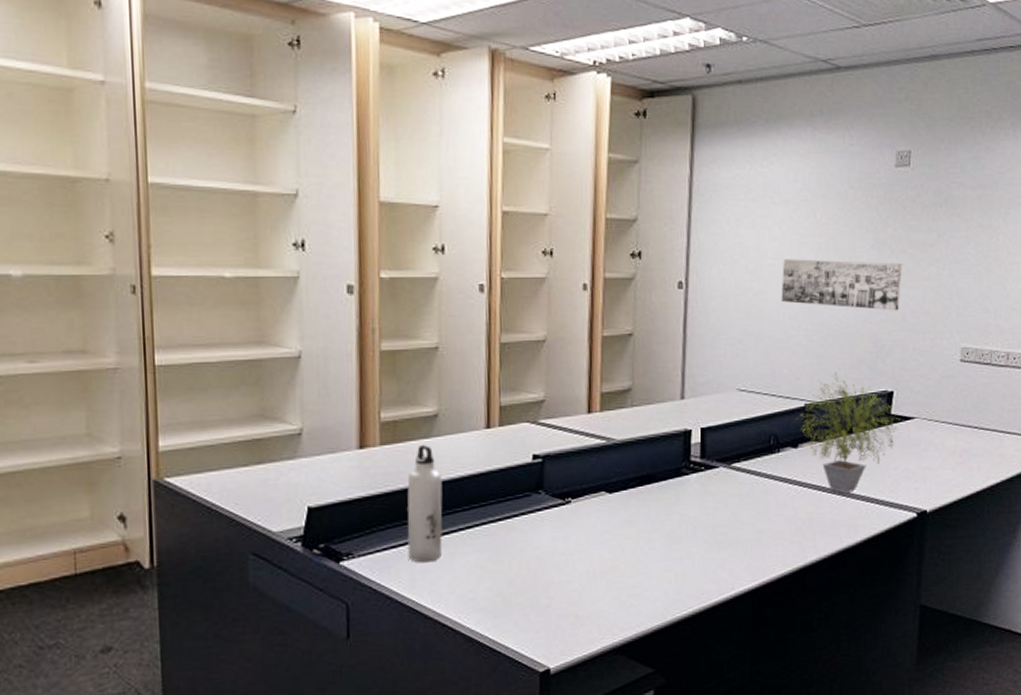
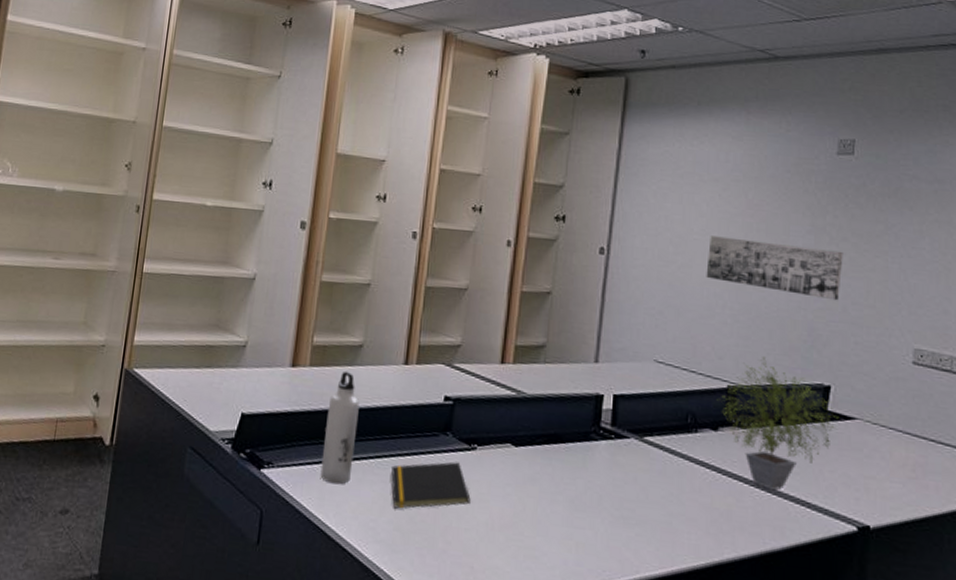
notepad: none [485,518,570,575] -> present [391,461,471,509]

